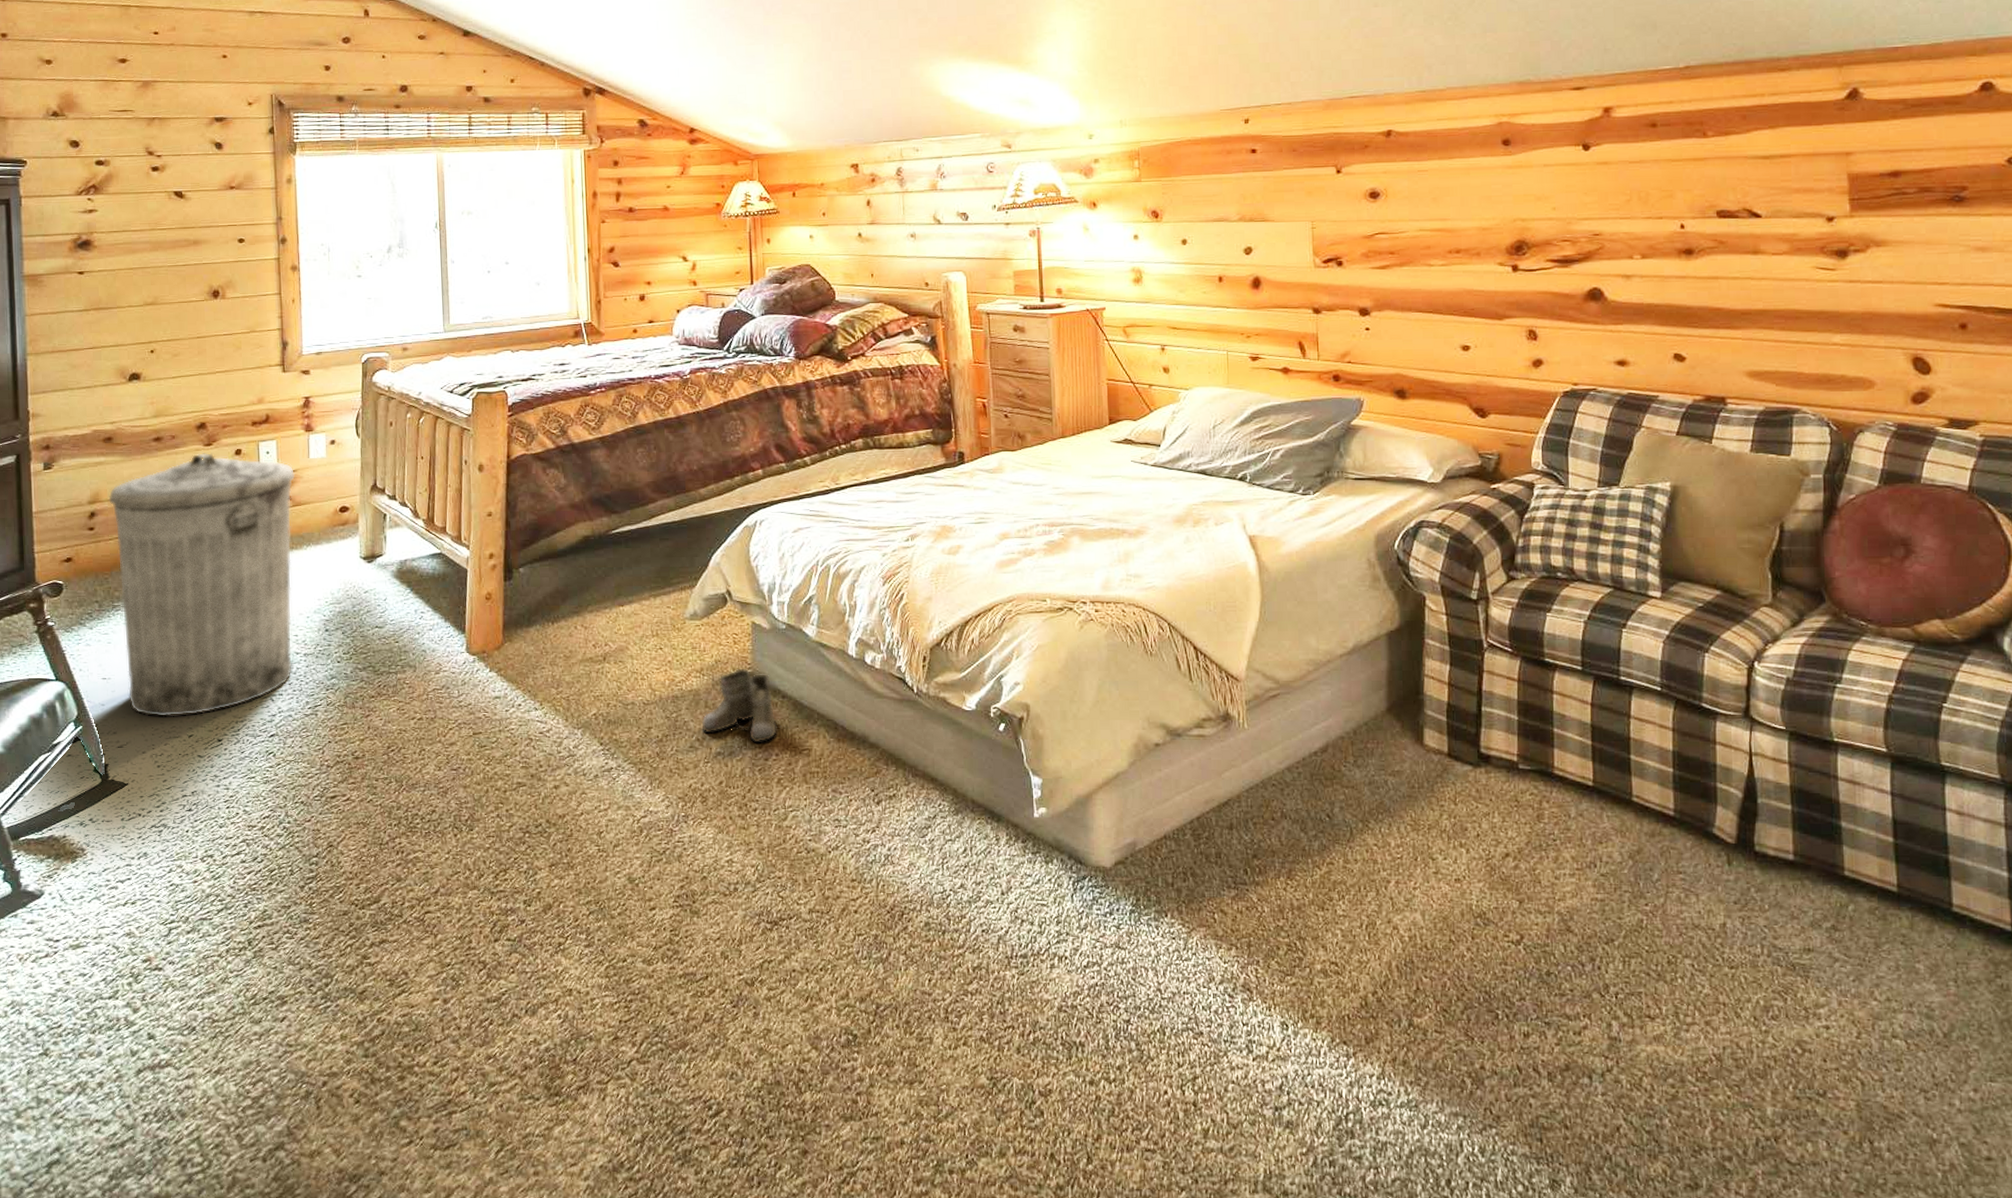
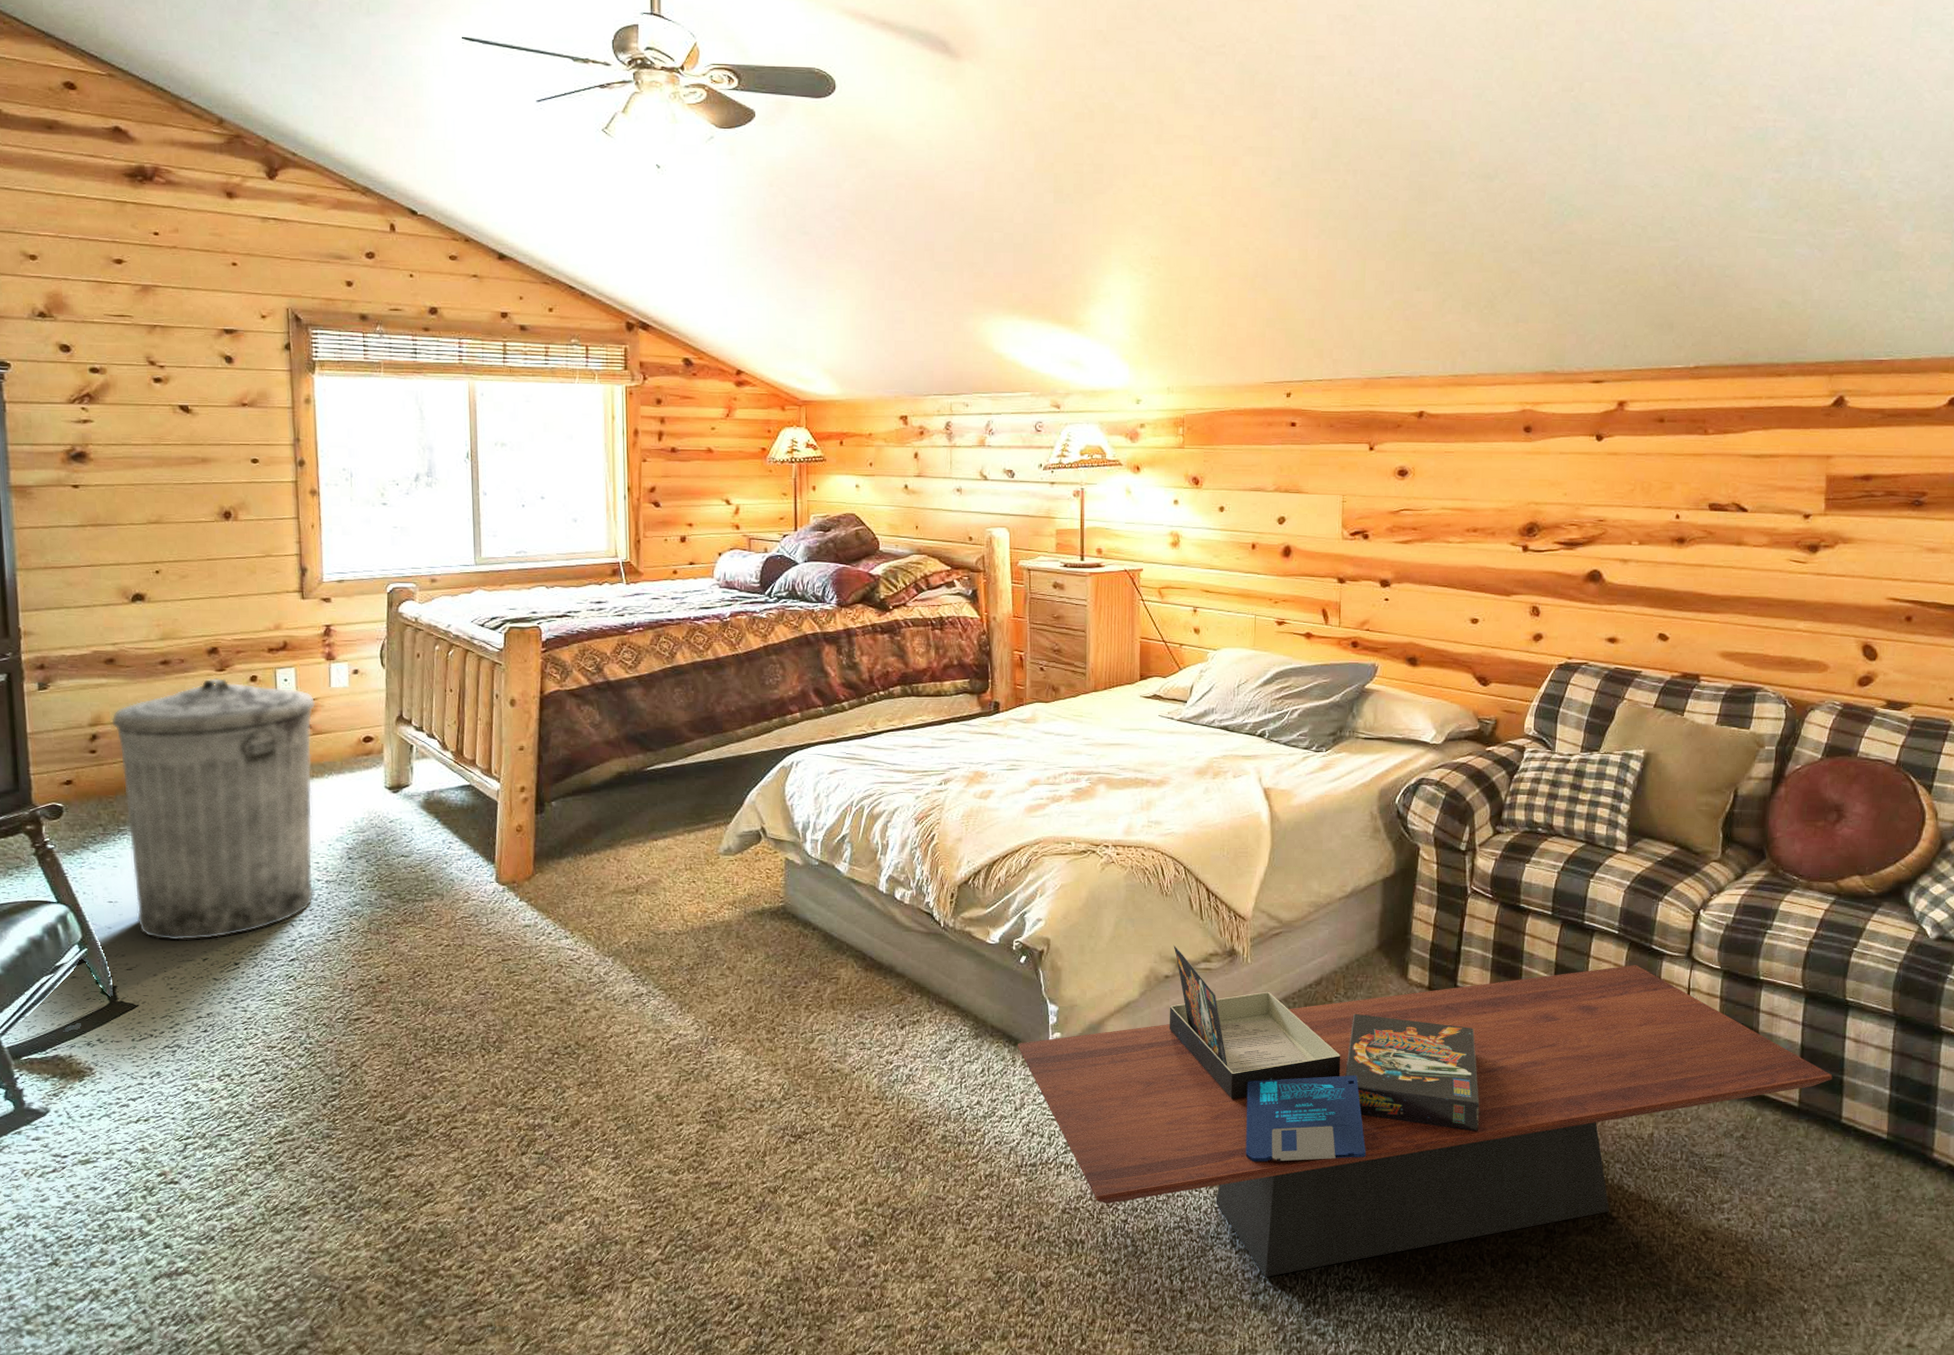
boots: present [701,668,785,743] -> none [732,901,815,972]
coffee table: none [1001,726,1936,1089] -> present [1018,965,1833,1277]
board game: none [1162,709,1519,955] -> present [1169,945,1480,1163]

